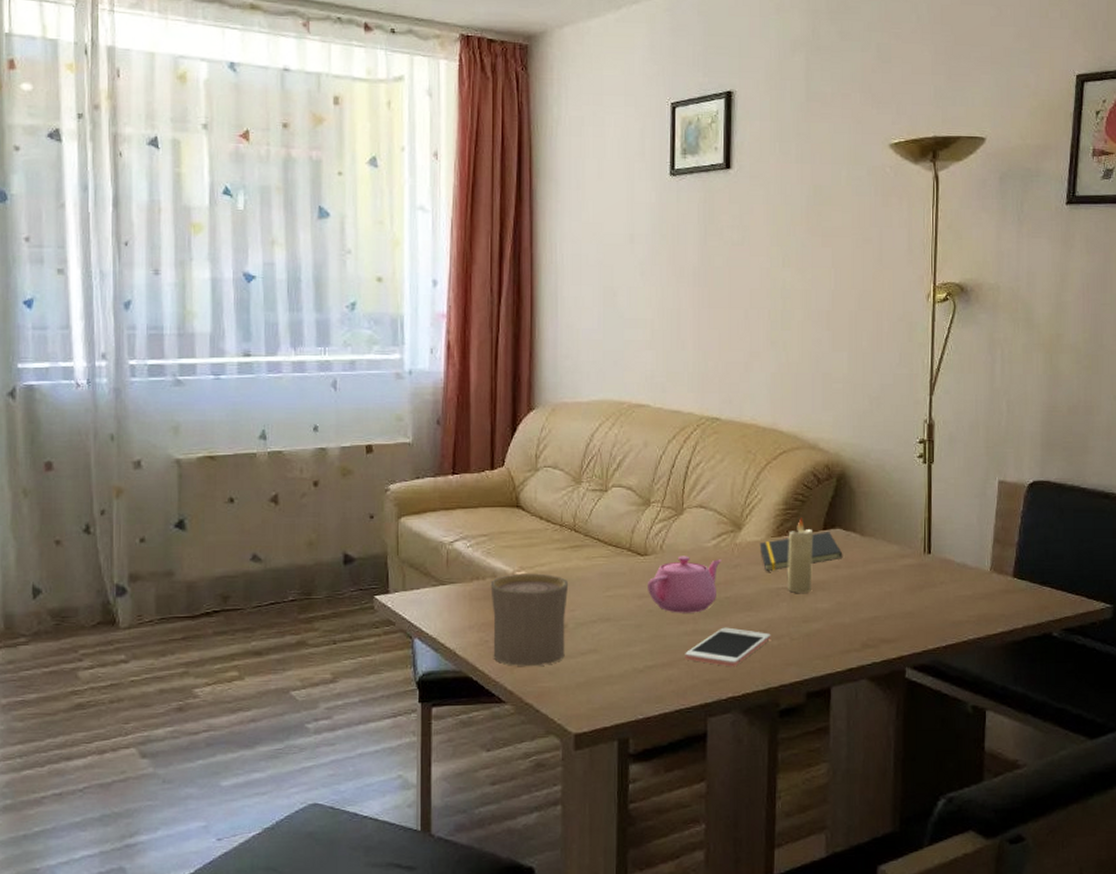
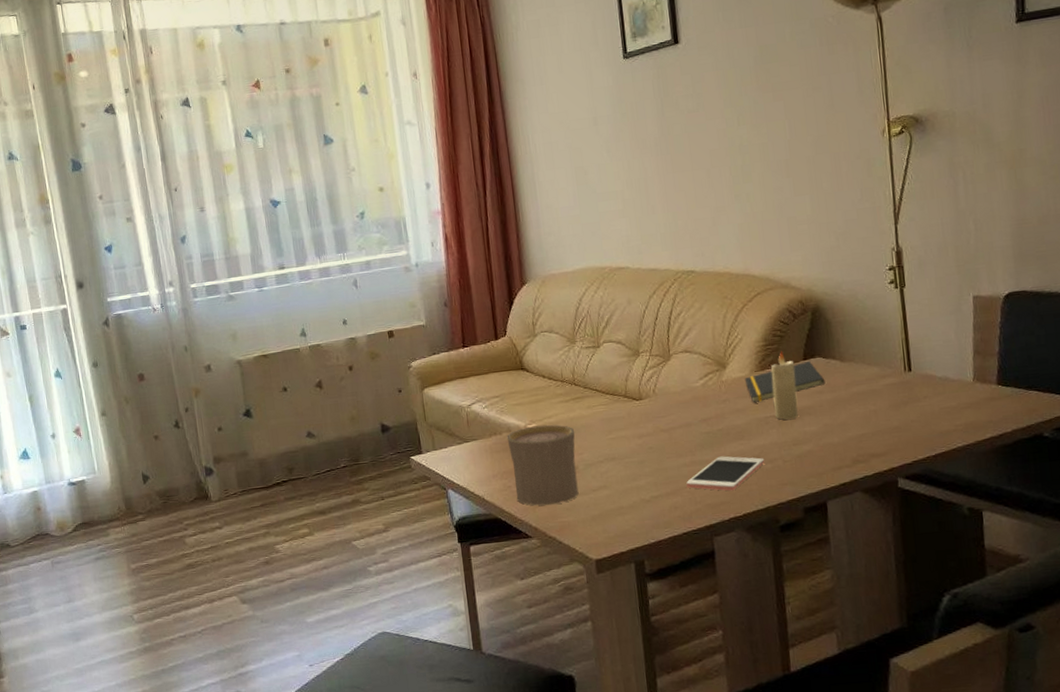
teapot: present [648,556,722,613] -> none [645,396,711,448]

